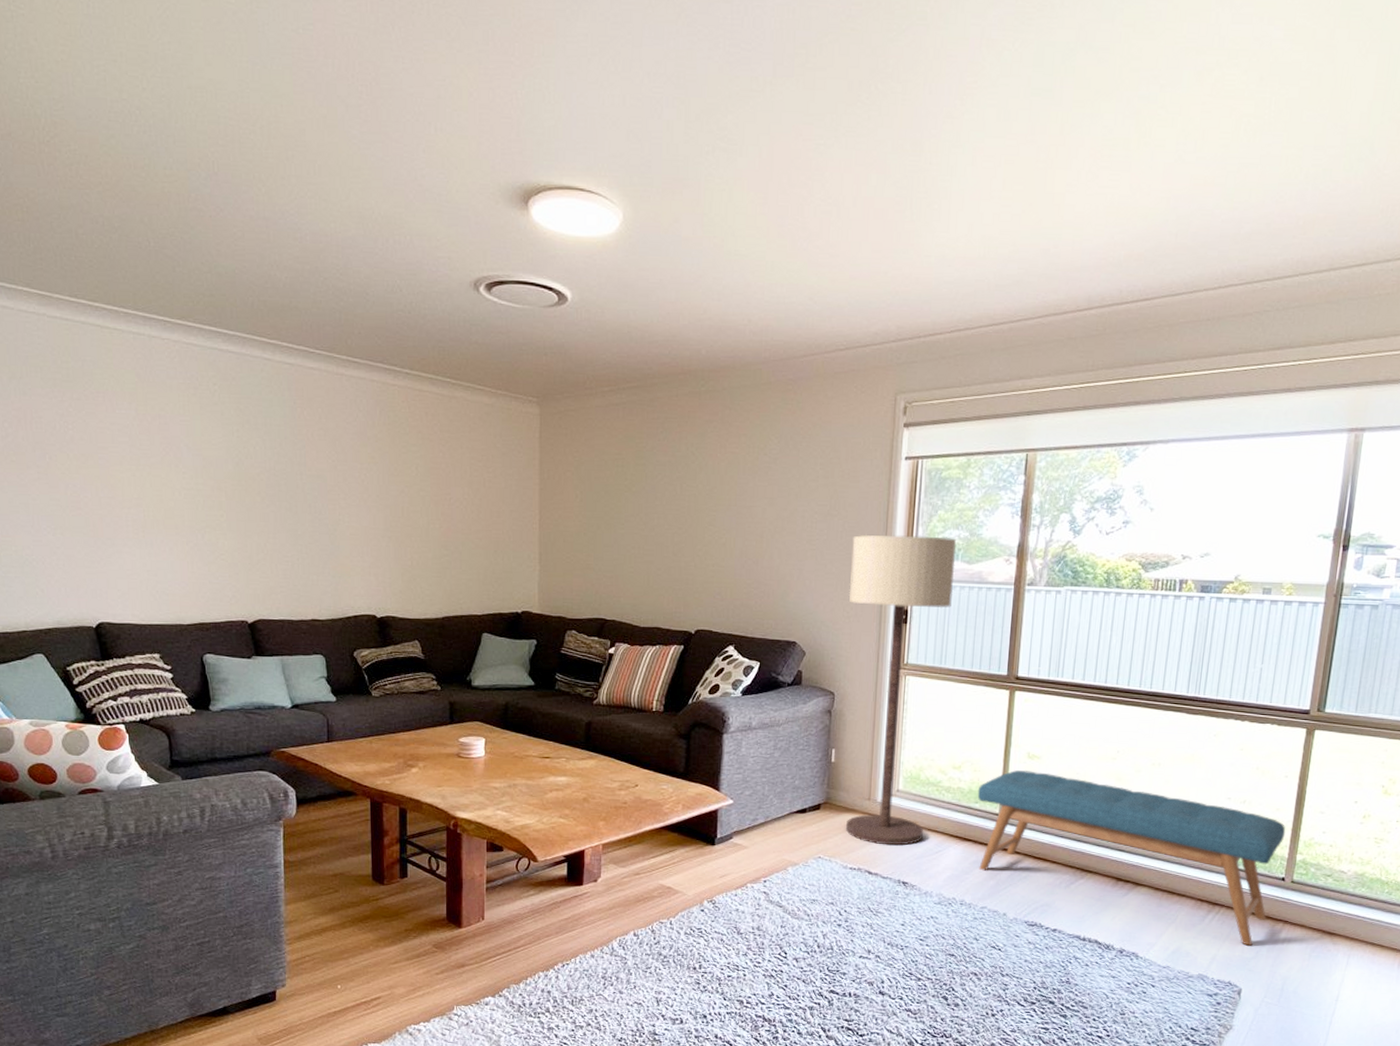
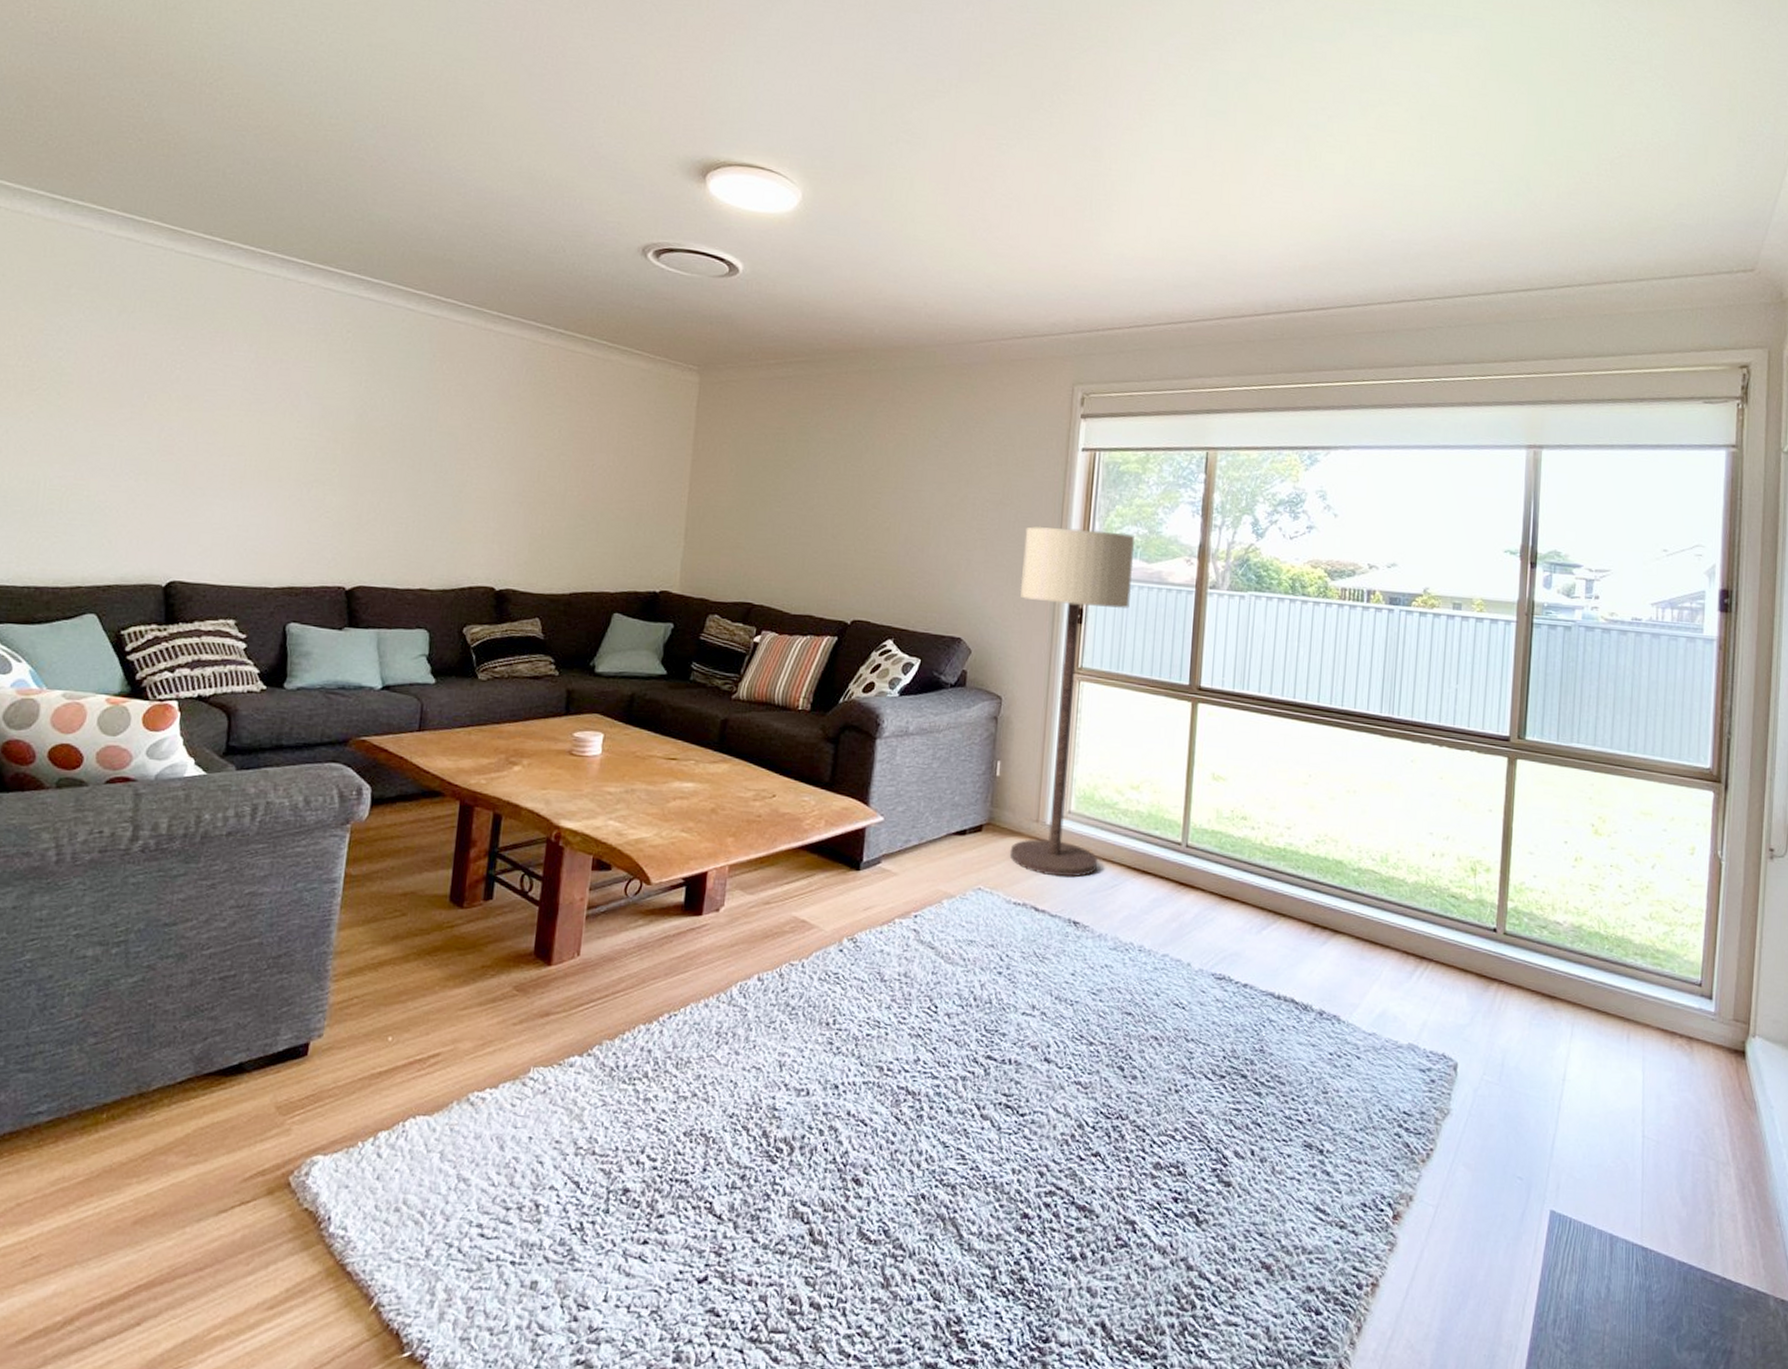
bench: present [977,770,1286,946] -> none [1157,793,1494,1010]

